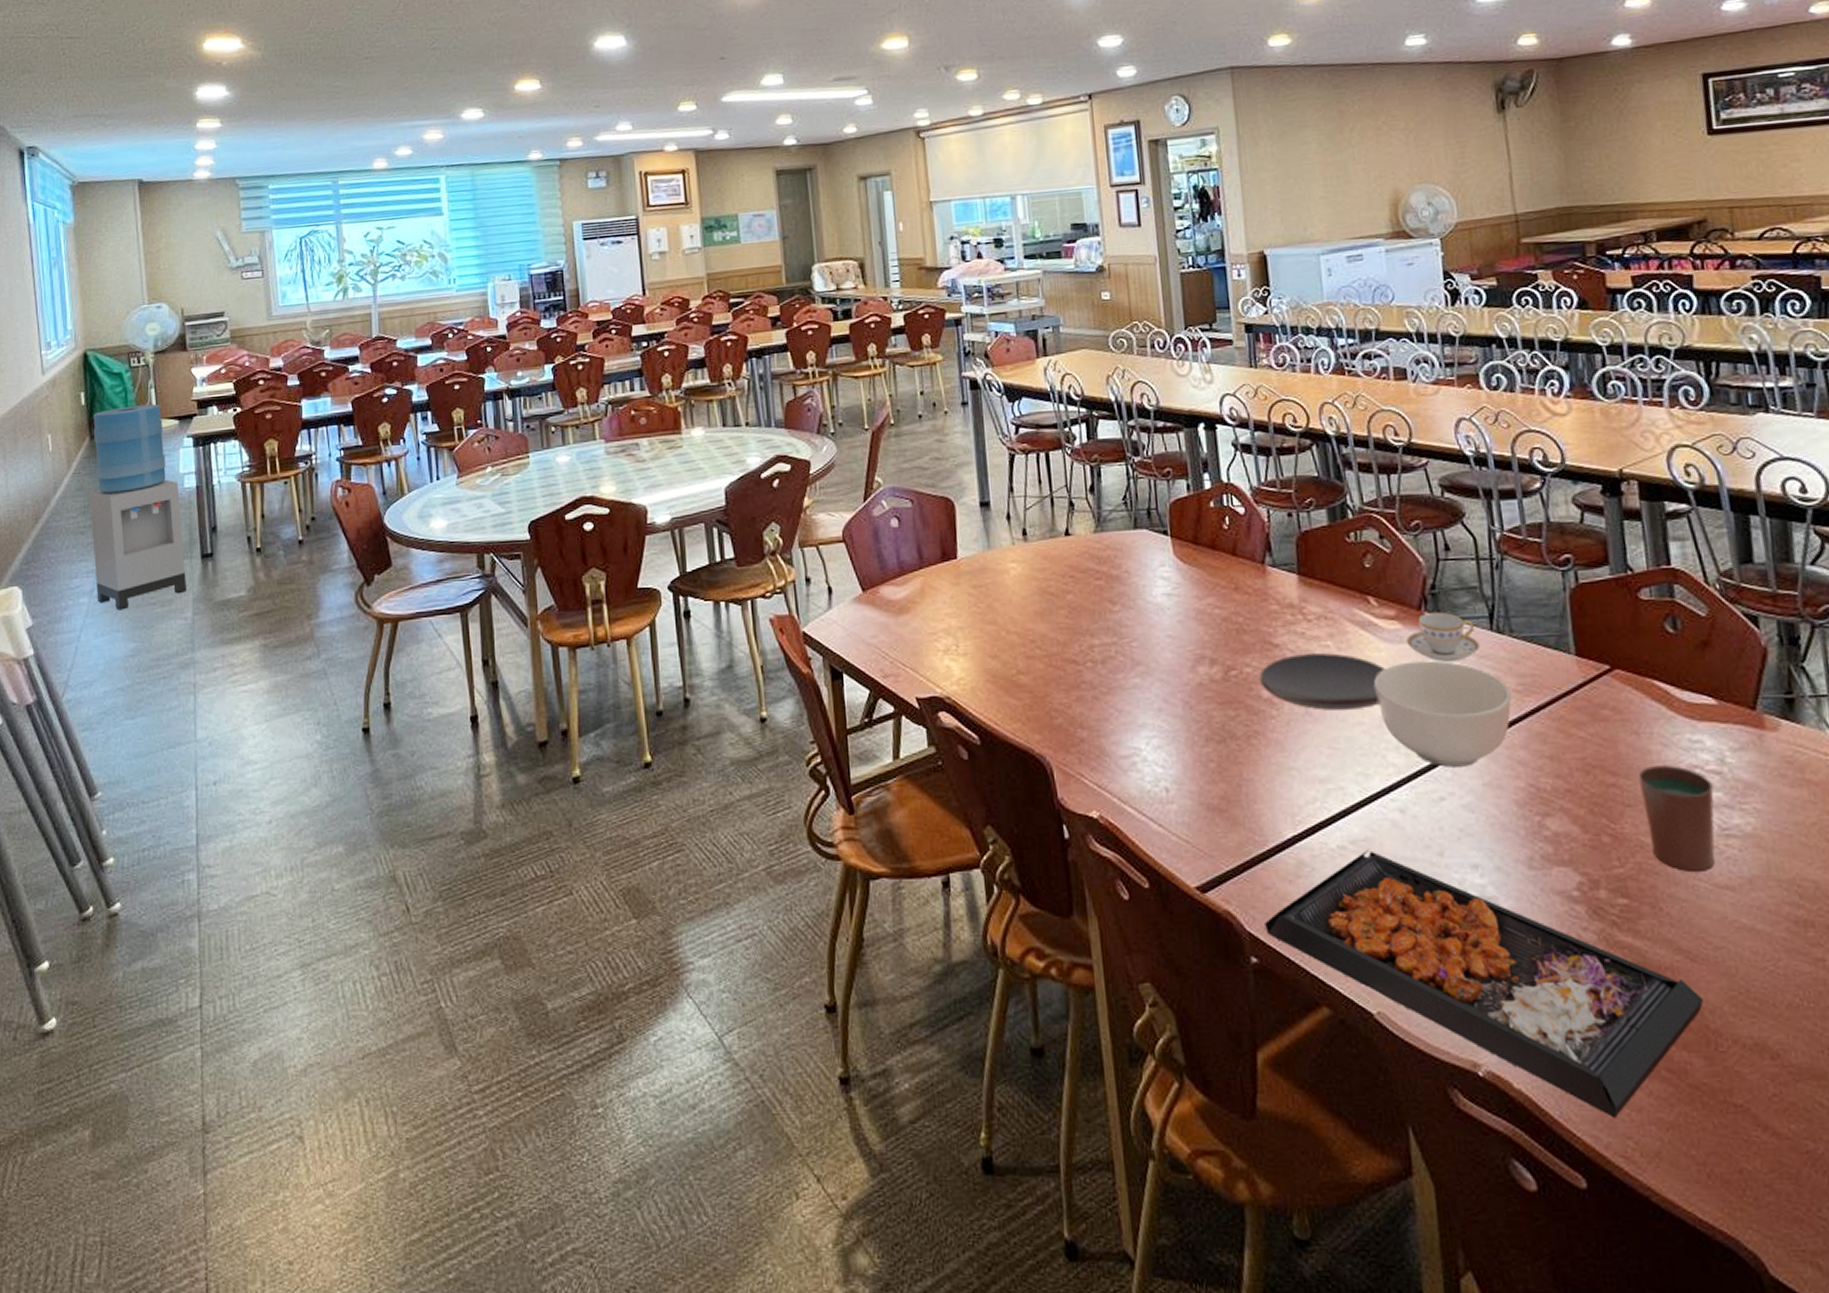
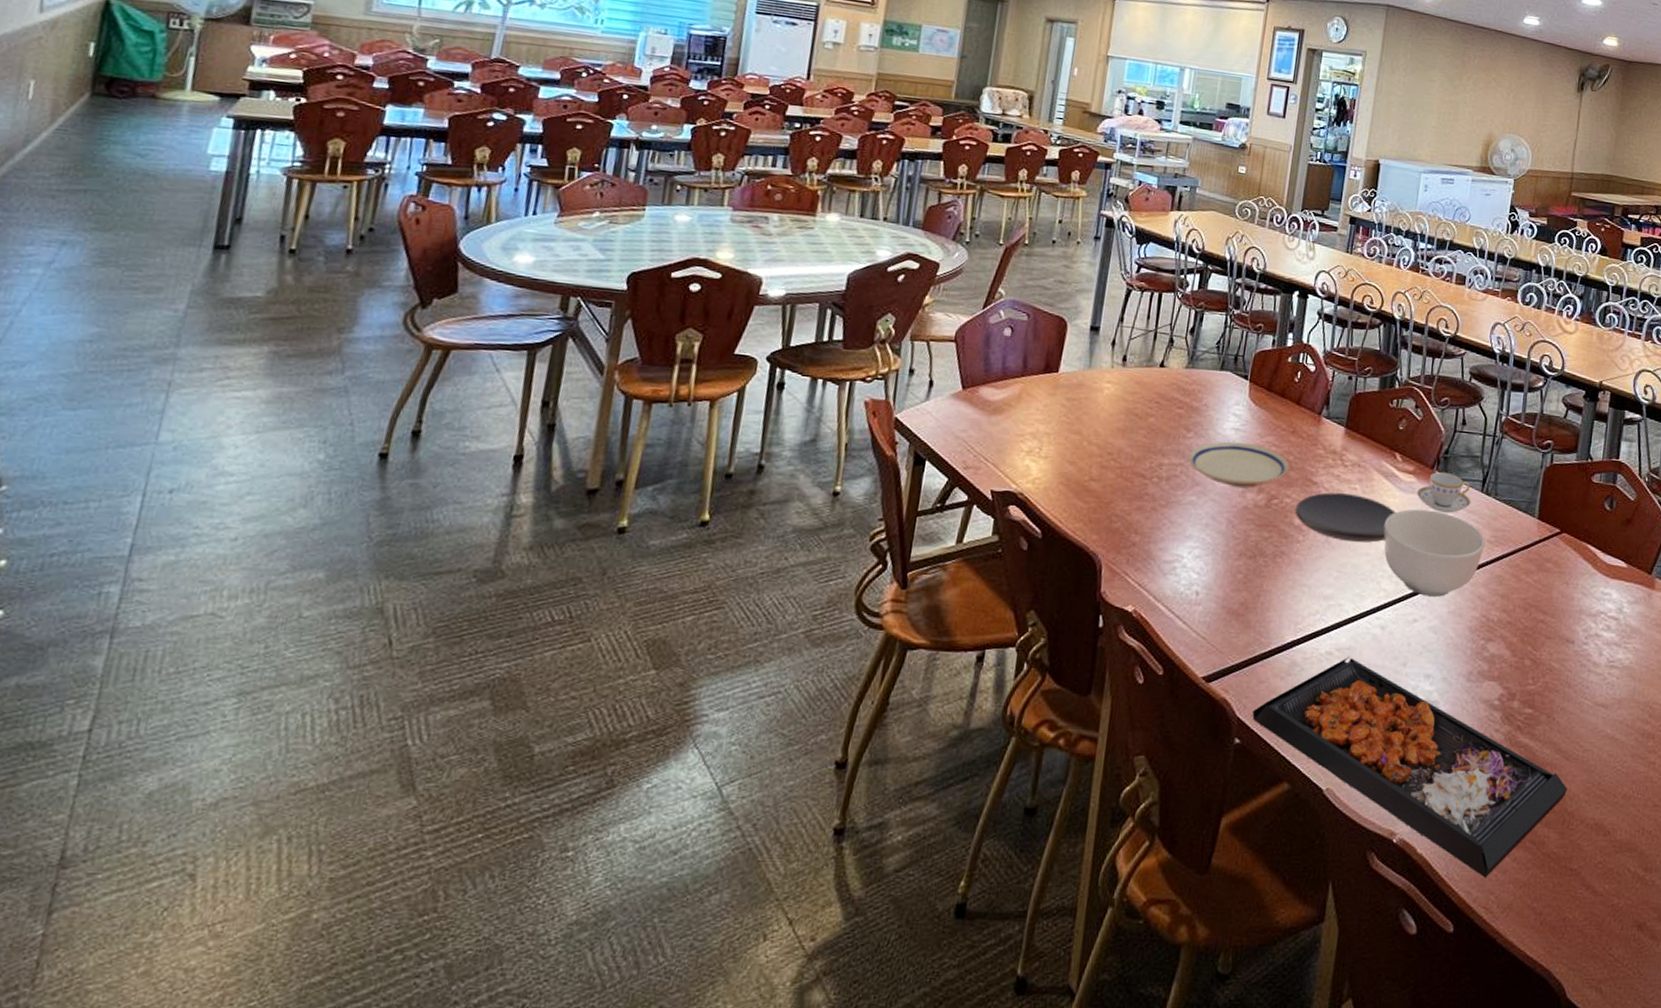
water cooler: present [88,404,186,611] -> none [56,67,203,290]
plate: none [1120,608,1241,662] -> present [1188,441,1290,488]
cup: present [1638,765,1715,873] -> none [1558,609,1610,693]

